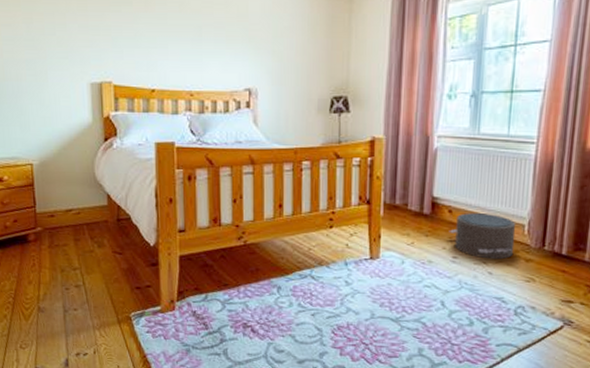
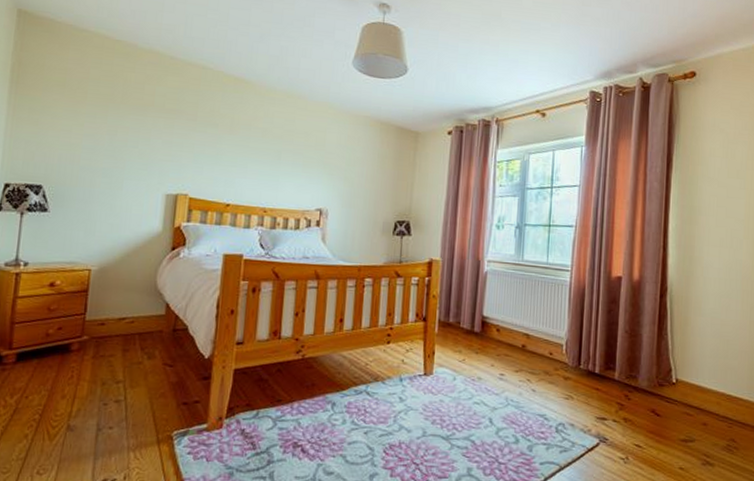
pouf: present [448,213,516,260] -> none [496,332,556,377]

